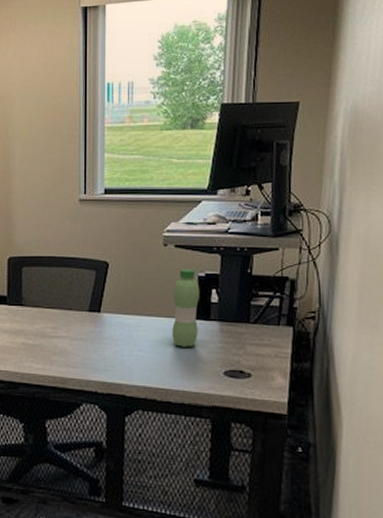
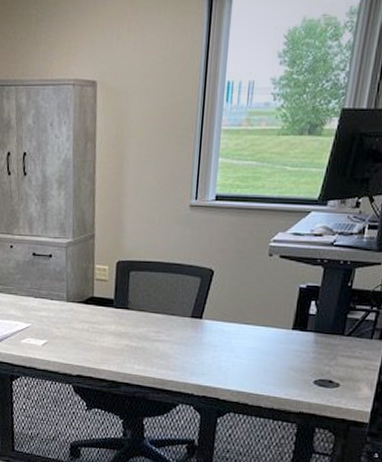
water bottle: present [172,268,200,347] -> none [268,279,300,356]

